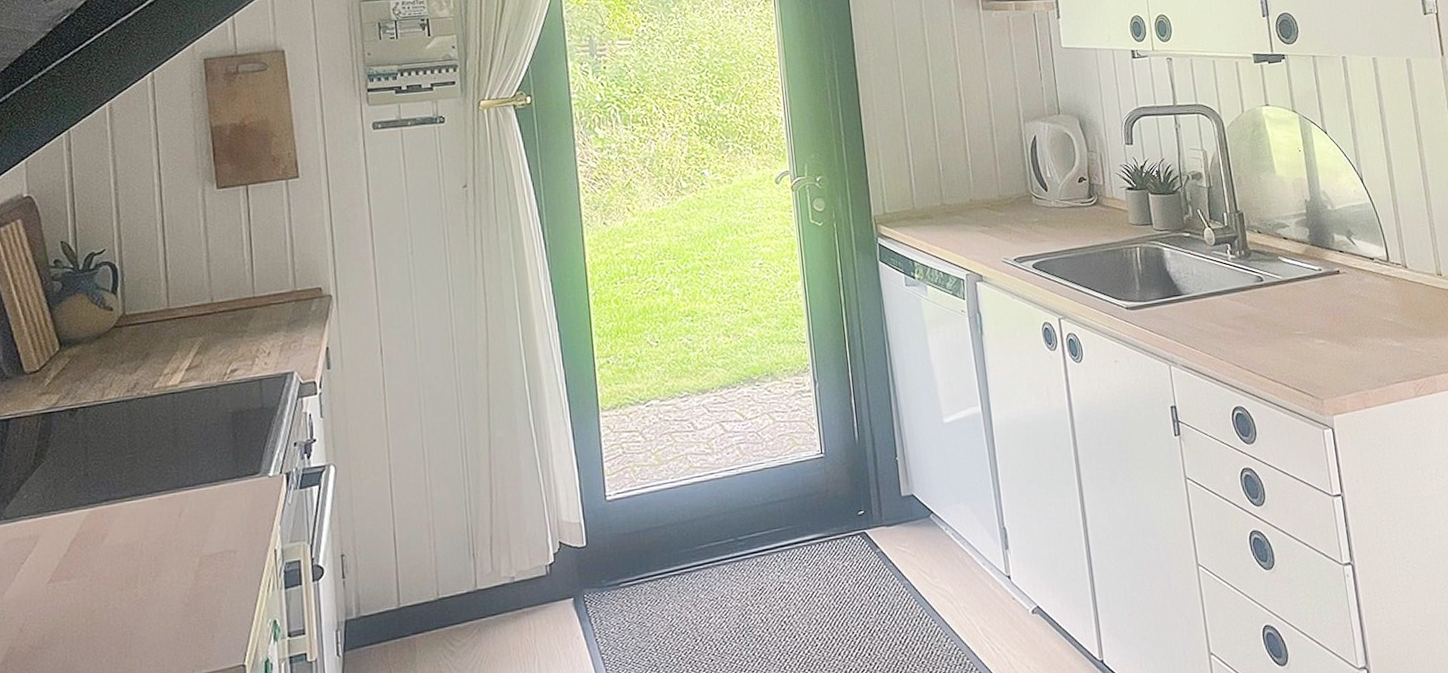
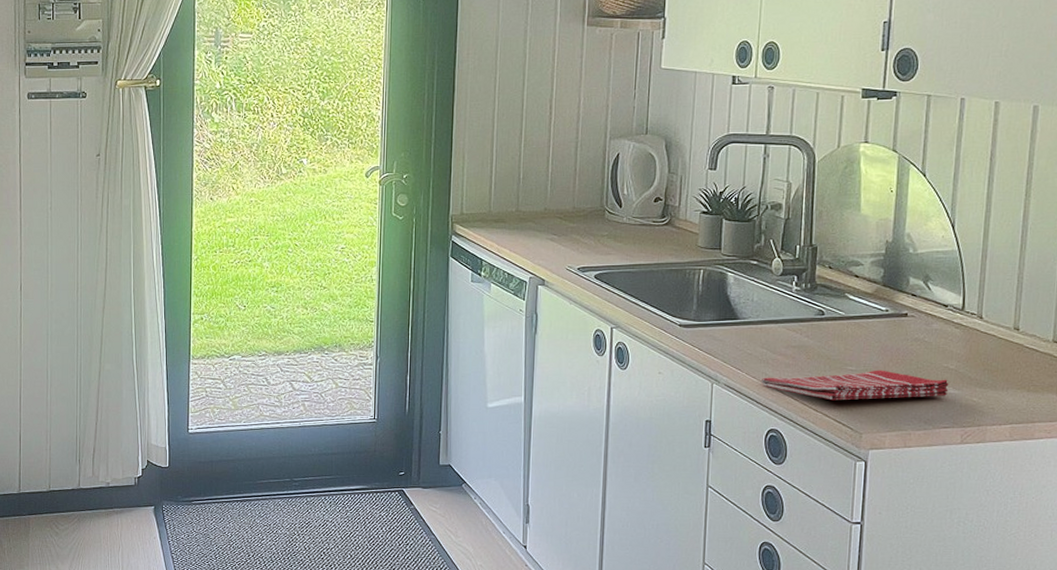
dish towel: none [1216,330,1393,369] -> present [760,370,949,401]

